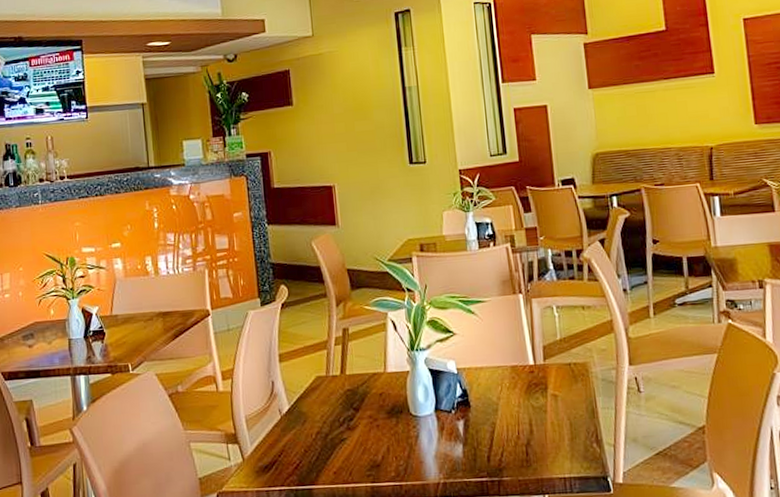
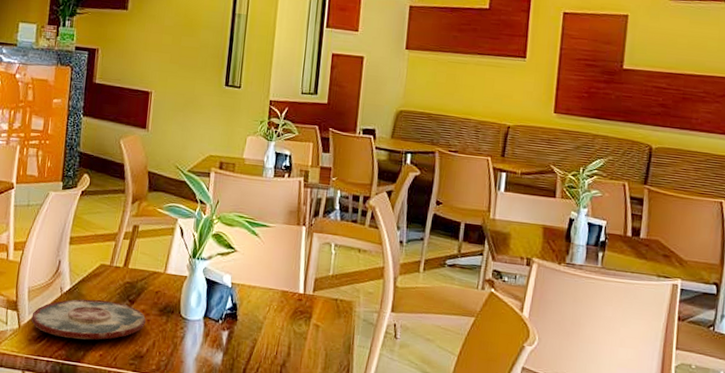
plate: none [254,413,376,462] -> present [31,299,146,340]

